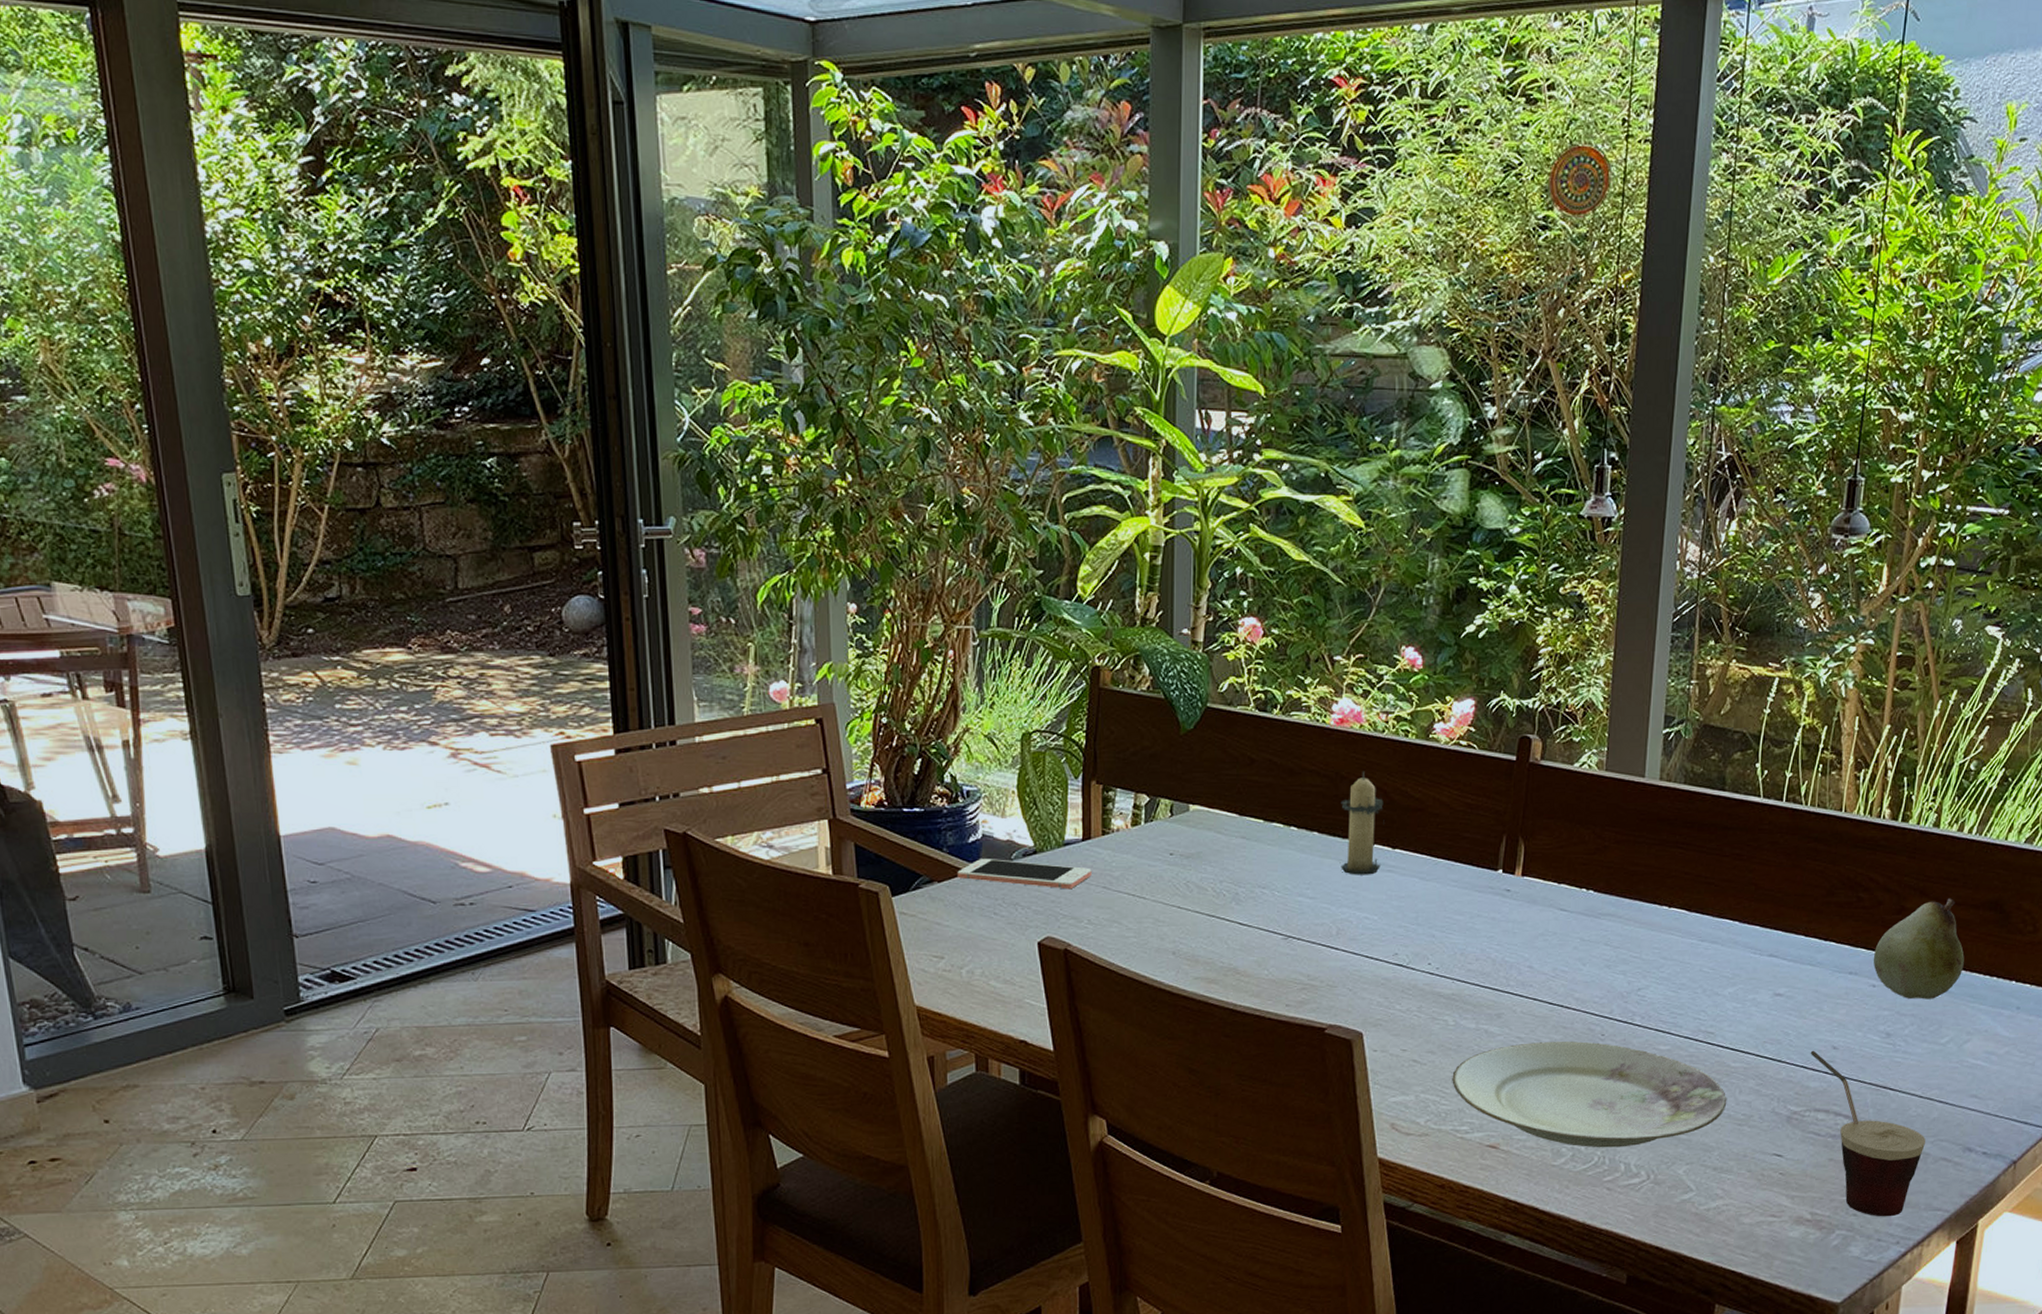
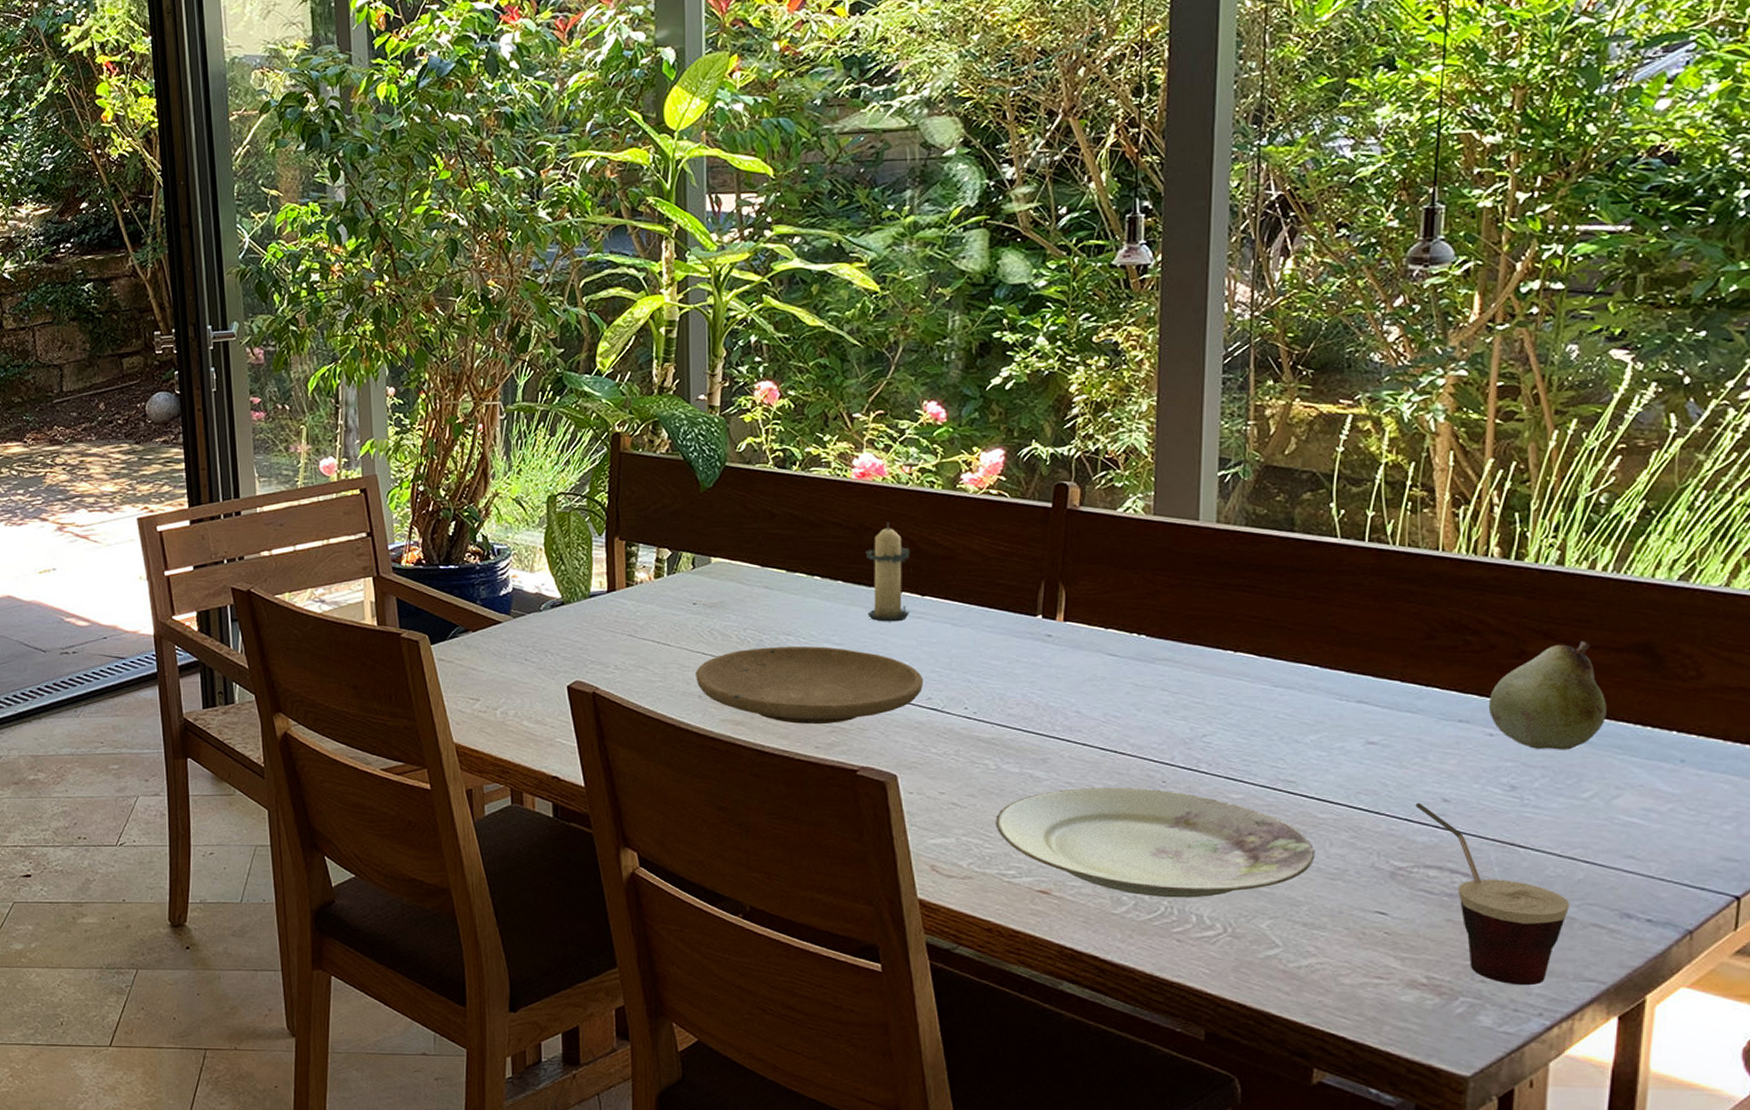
cell phone: present [957,858,1092,890] -> none [490,609,617,638]
plate: none [1170,899,1392,981] -> present [696,646,924,724]

